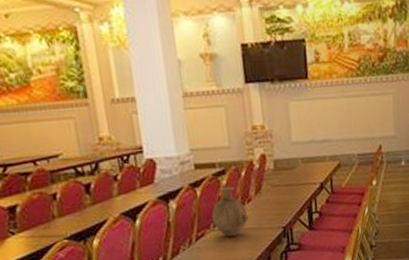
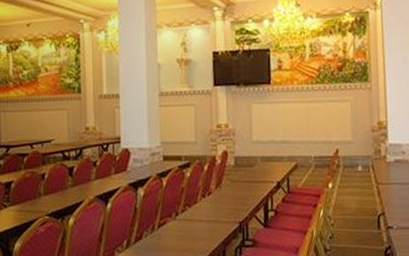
vase: present [211,187,249,237] -> none [174,180,208,228]

